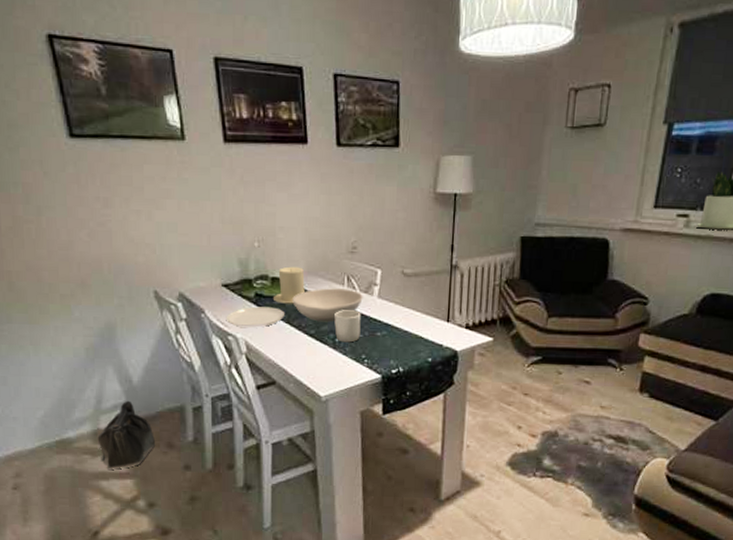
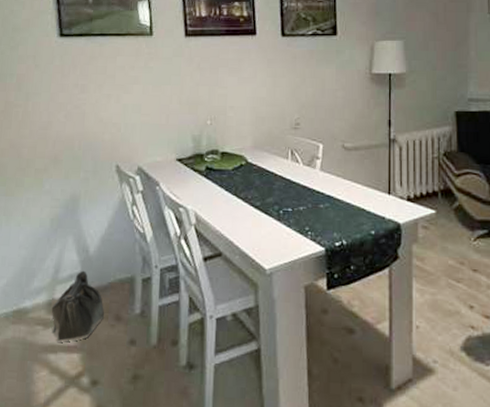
plate: present [226,306,286,328] -> none [178,179,233,200]
candle: present [272,266,305,305] -> none [222,142,252,178]
bowl: present [292,288,363,323] -> none [240,161,306,195]
mug: present [334,310,361,343] -> none [279,182,304,215]

